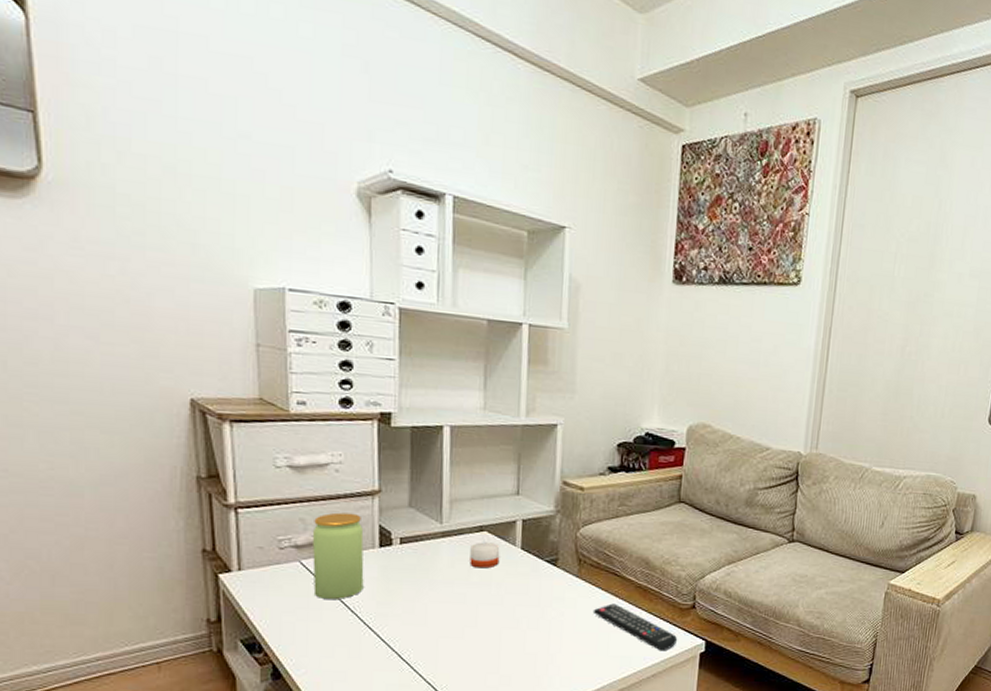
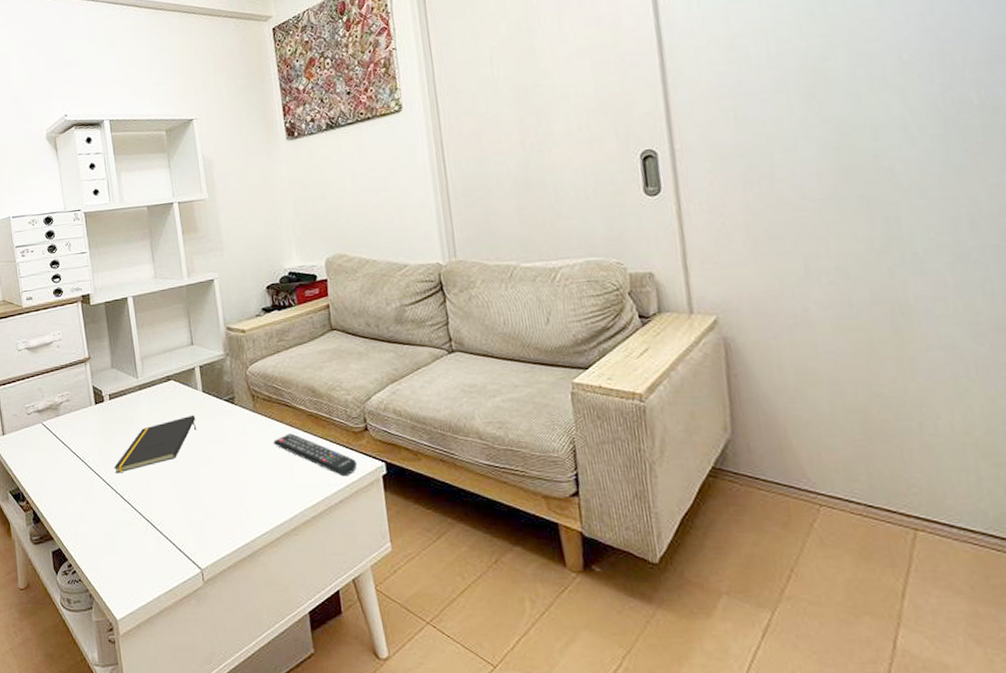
jar: present [312,512,364,600] -> none [47,379,88,453]
notepad: none [393,572,508,630] -> present [113,415,197,474]
candle: present [470,540,500,569] -> none [162,388,187,414]

